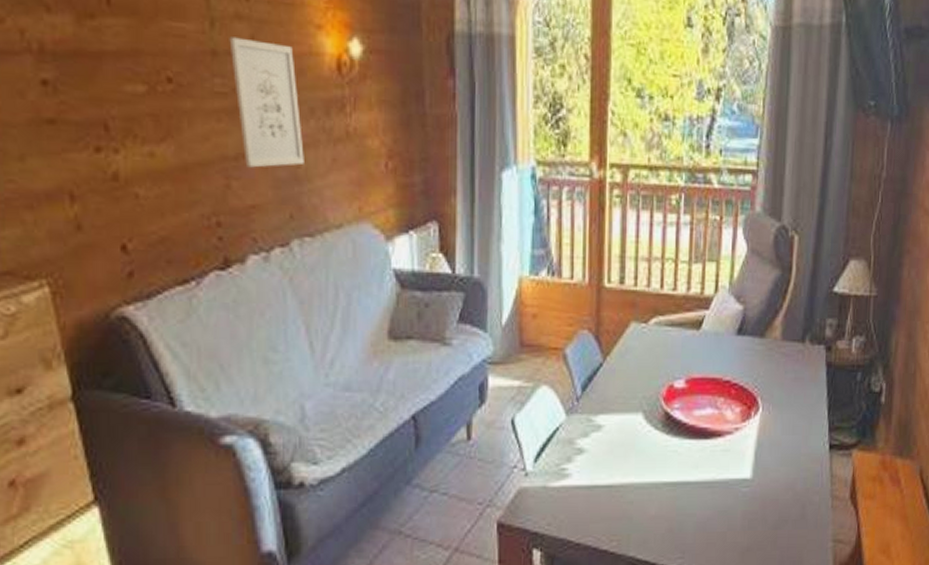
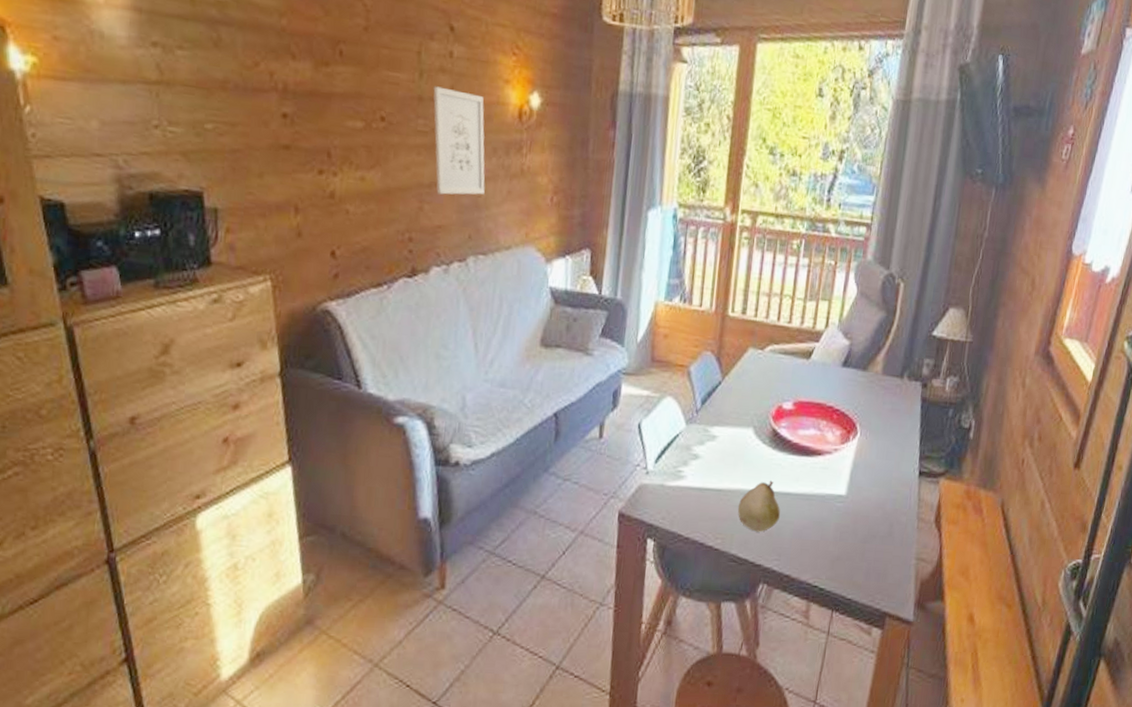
fruit: none [632,470,681,529] -> present [737,480,781,532]

